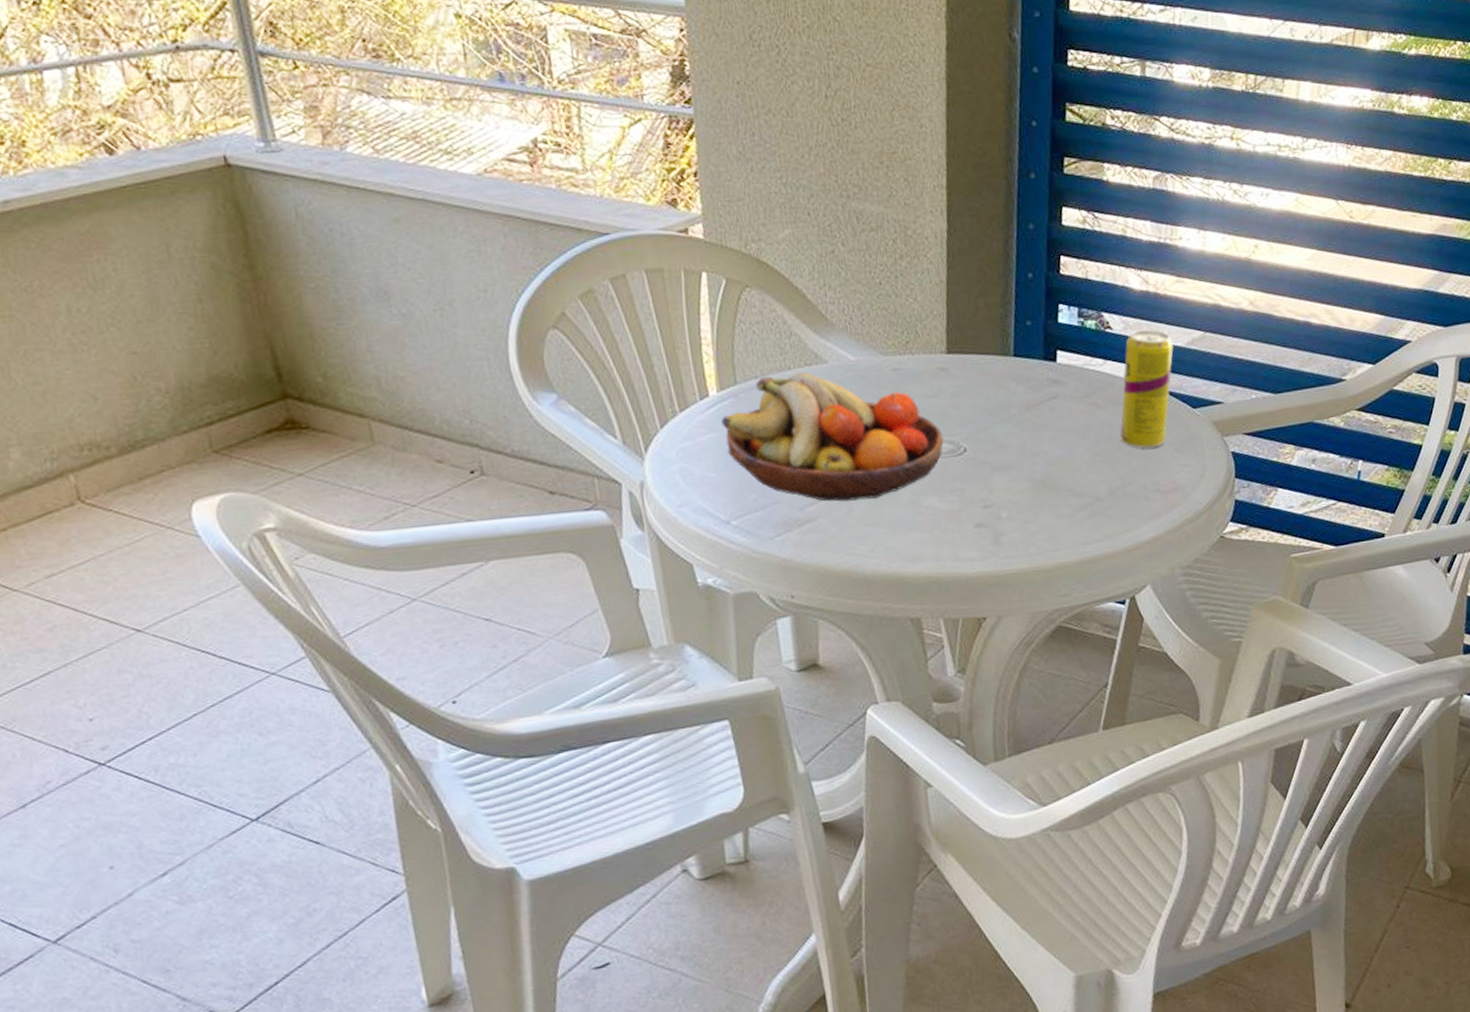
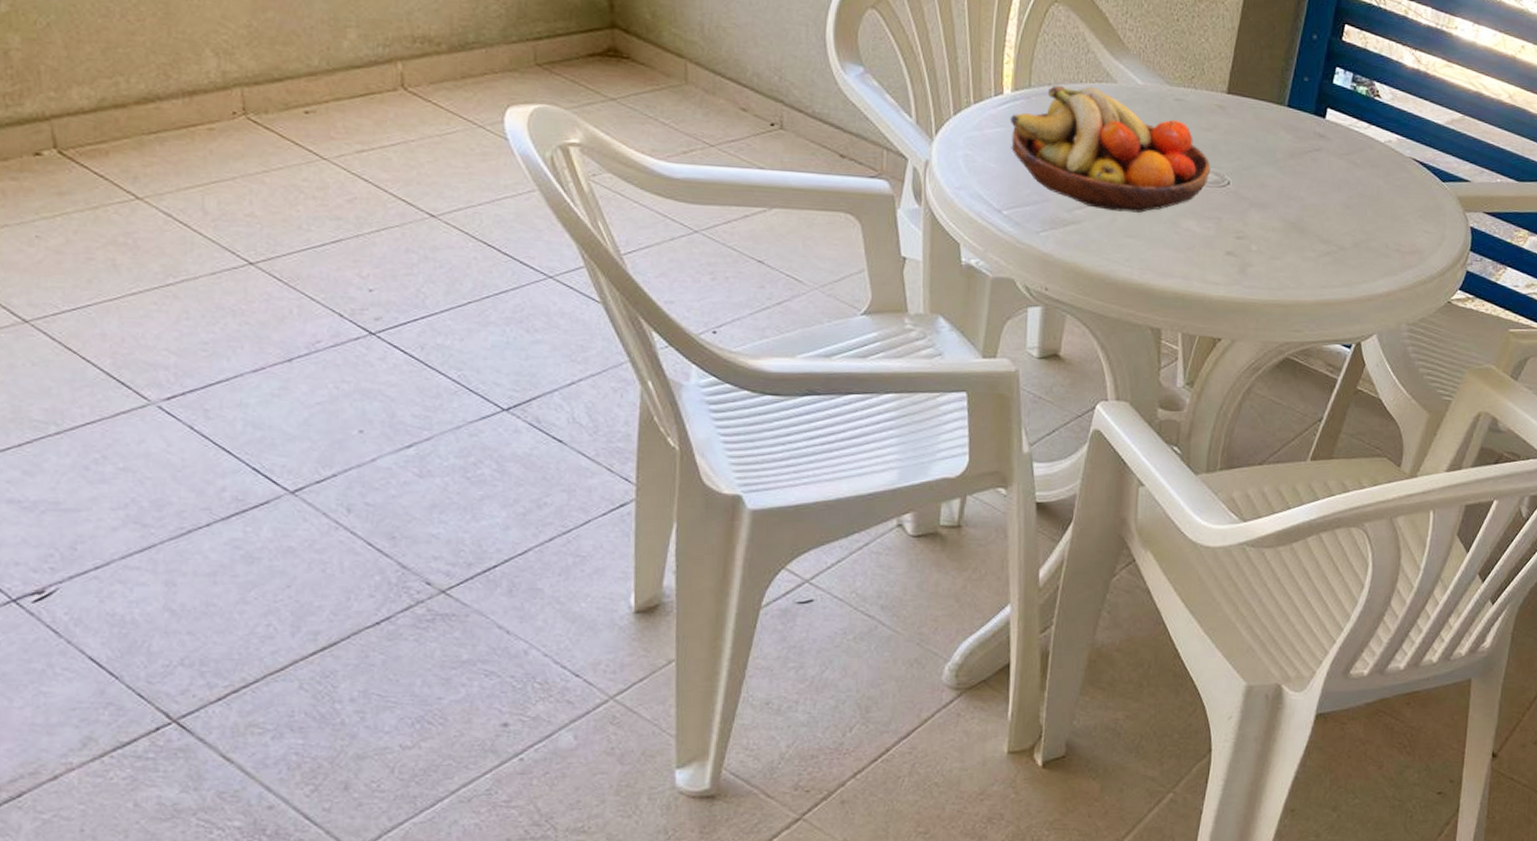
beverage can: present [1120,330,1173,449] -> none [1372,103,1434,211]

